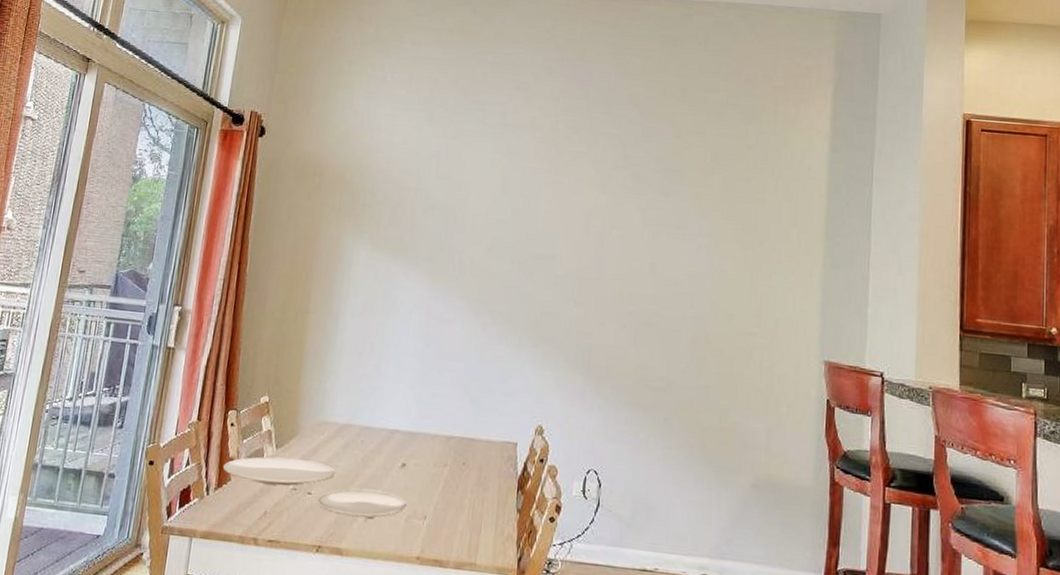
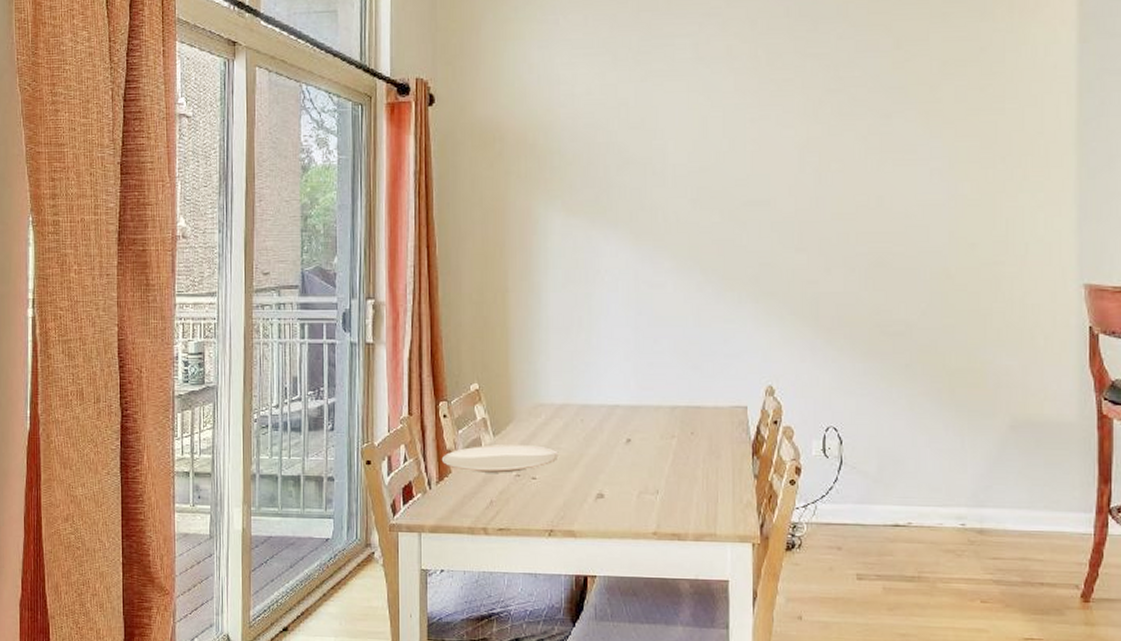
plate: present [317,488,407,518] -> none [543,469,637,498]

